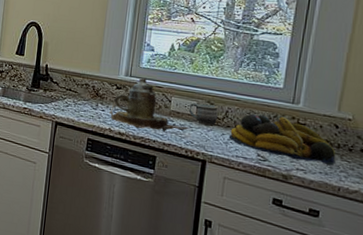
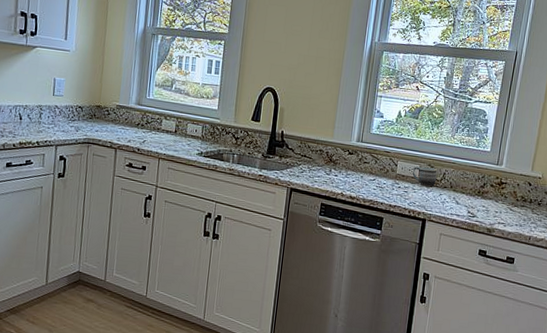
teapot: present [109,77,188,131] -> none [341,143,411,194]
fruit bowl: present [228,114,336,166] -> none [445,175,529,219]

